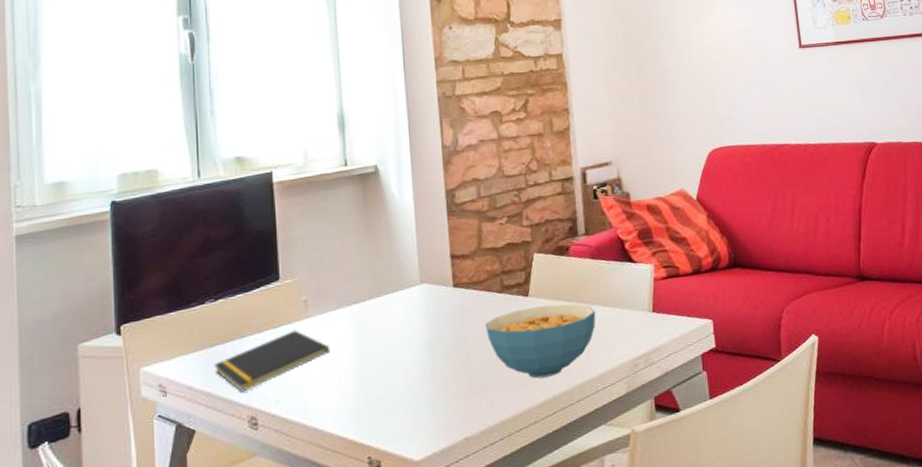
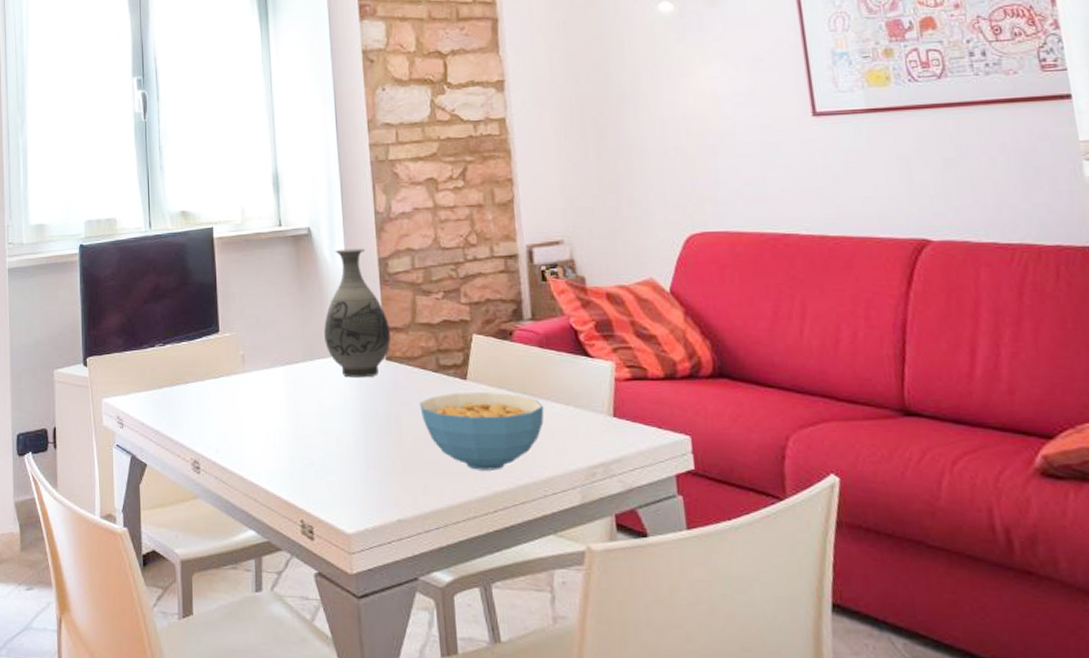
notepad: present [213,330,330,392] -> none [161,383,266,435]
vase: none [392,182,458,309] -> present [324,248,391,378]

